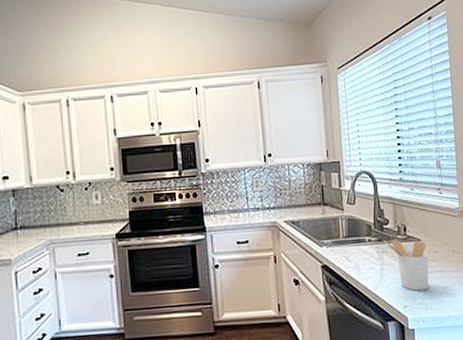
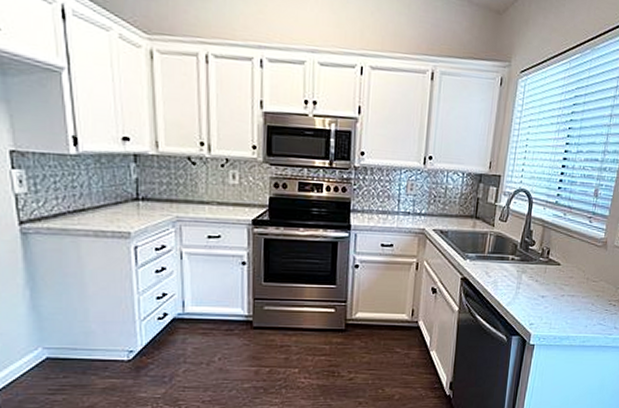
utensil holder: present [383,240,430,291] -> none [525,260,565,311]

